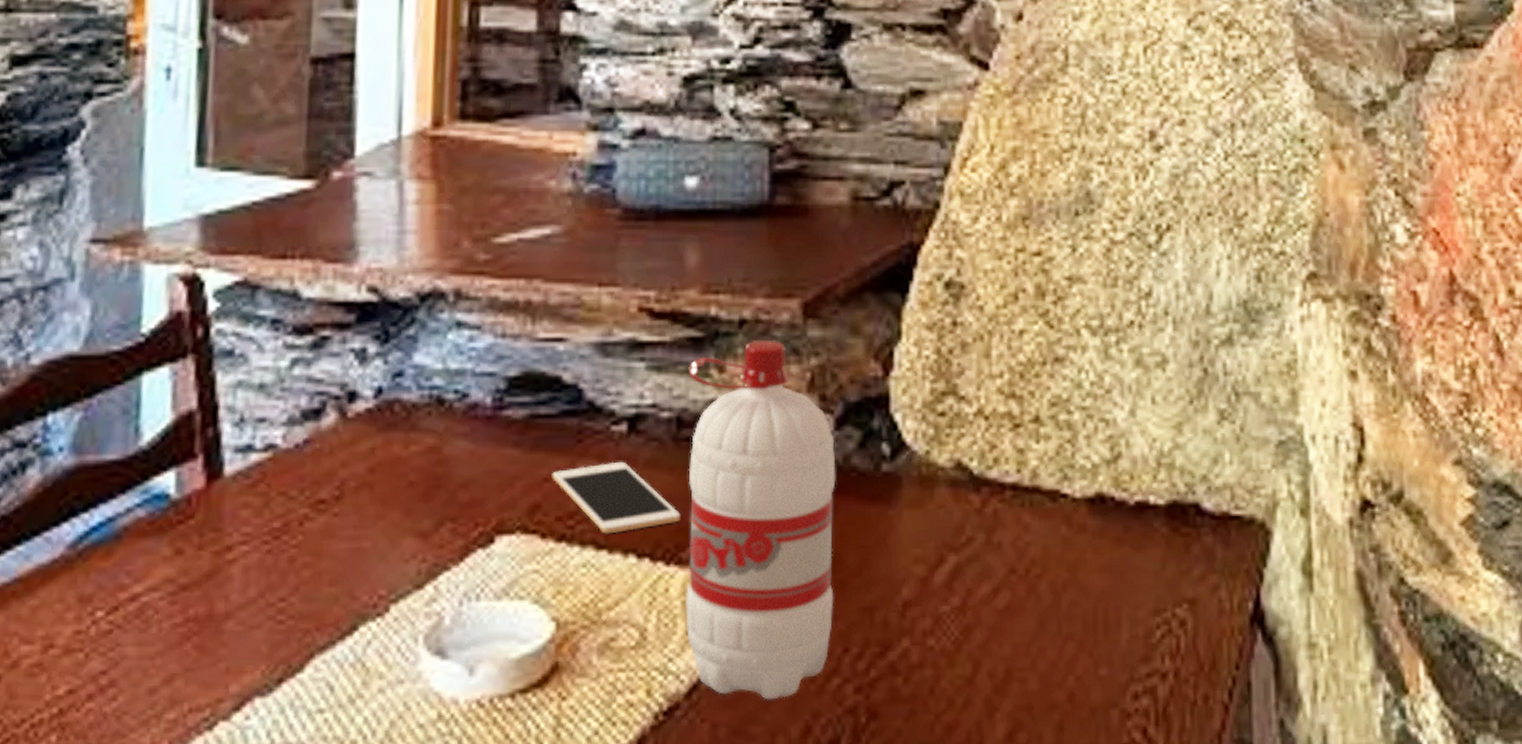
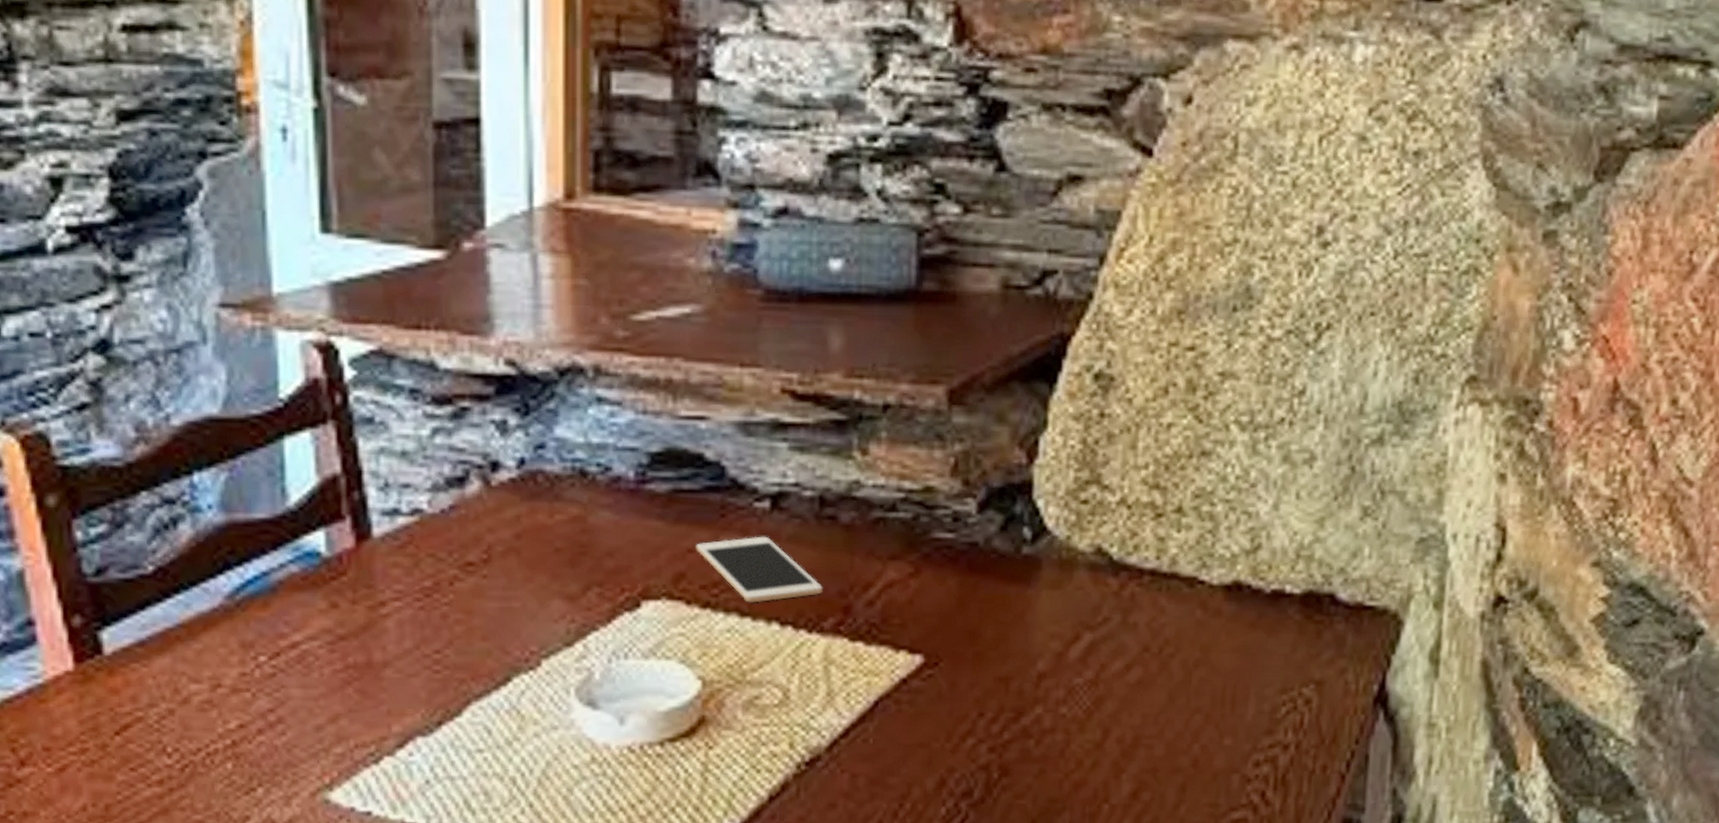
water bottle: present [684,339,836,700] -> none [826,424,977,756]

